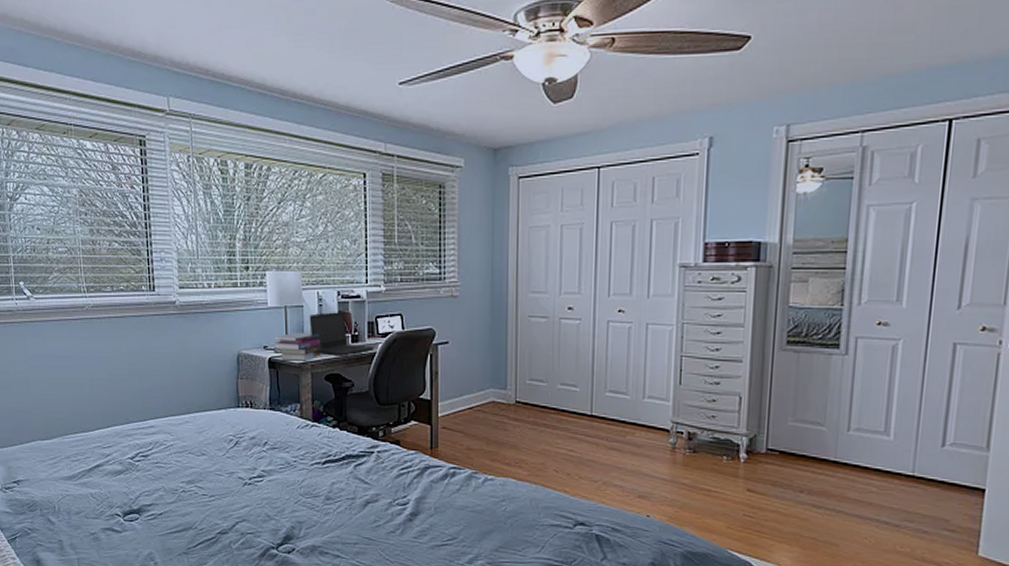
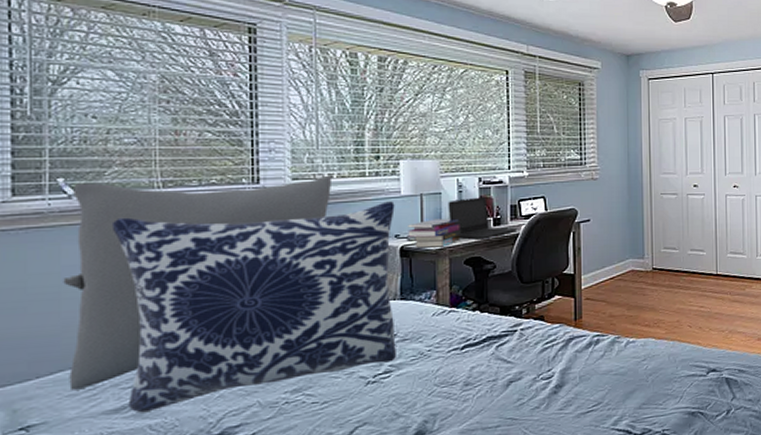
pillow: none [29,284,210,458] -> present [63,175,331,390]
cushion: none [56,312,267,483] -> present [111,201,396,413]

